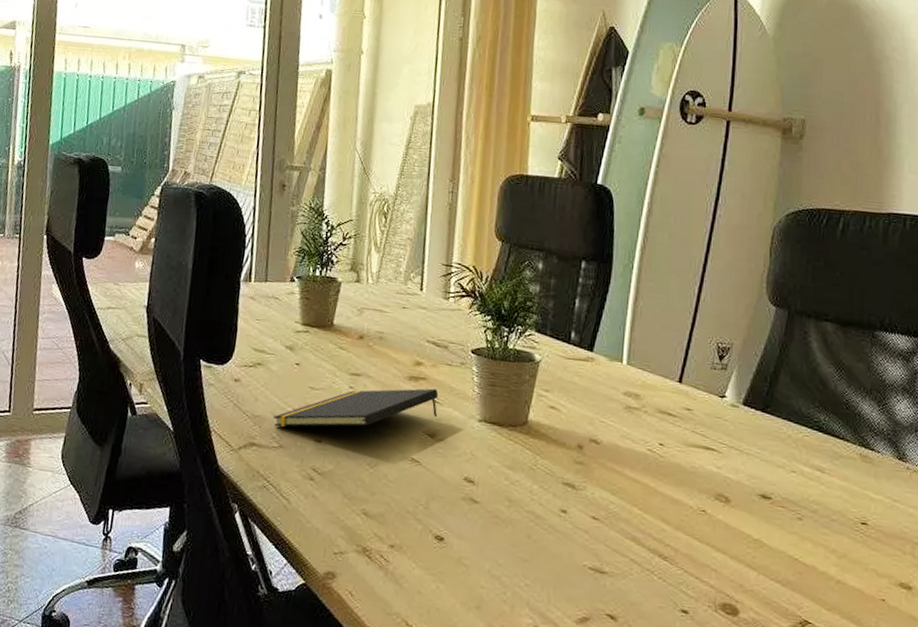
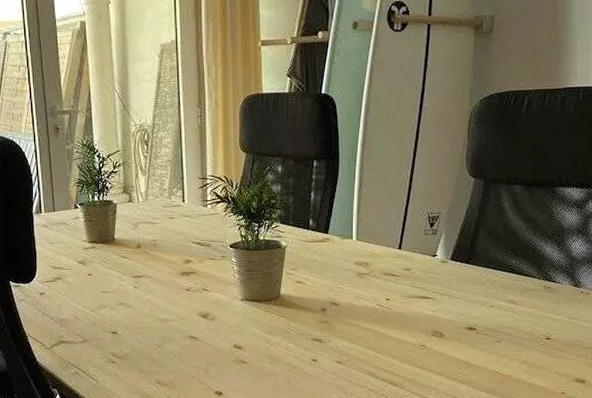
notepad: present [274,388,439,427] -> none [76,280,207,326]

